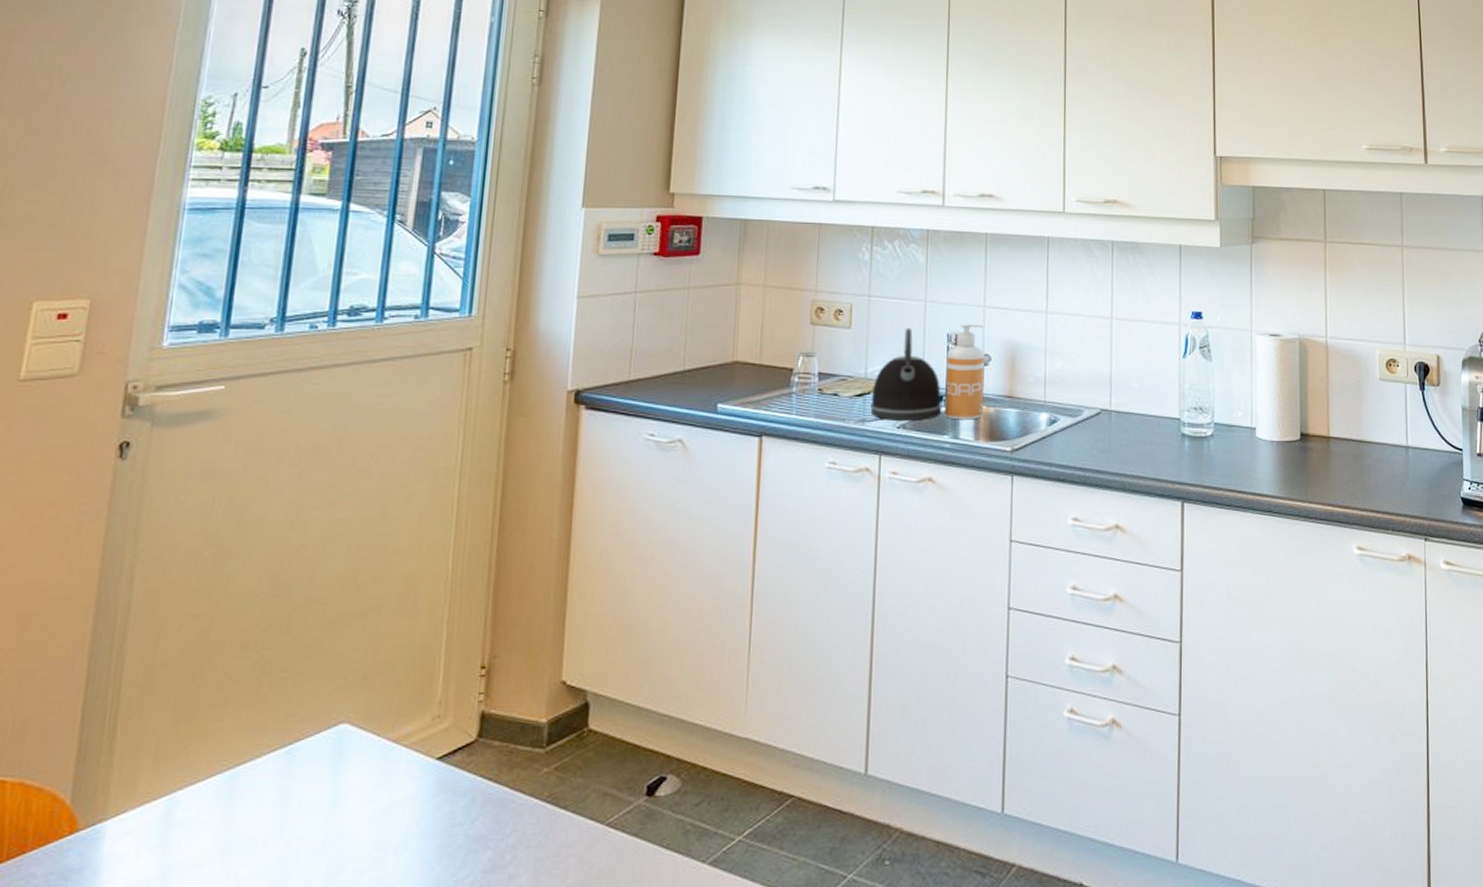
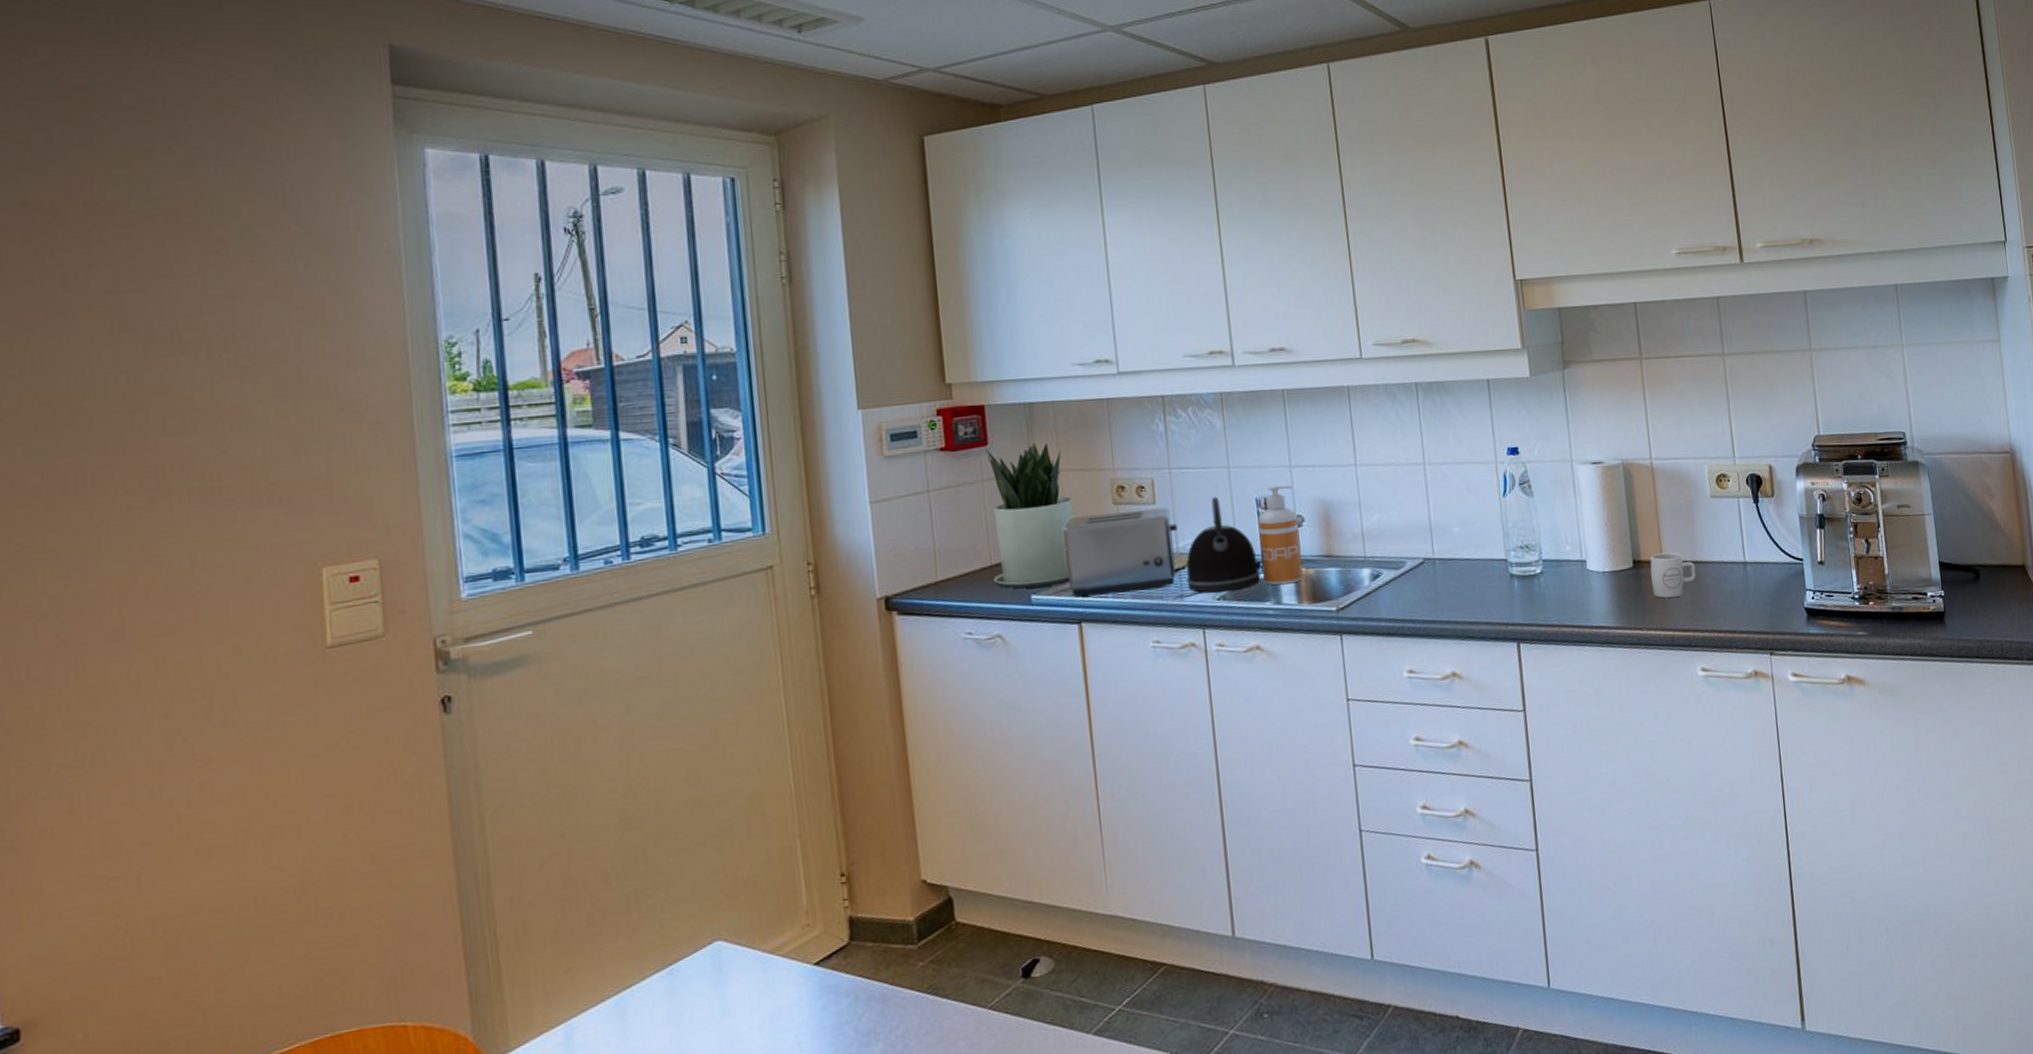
planter: none [684,258,774,396] -> present [986,443,1076,589]
toaster: none [756,332,869,411] -> present [1062,507,1177,597]
mug: none [1316,429,1360,474] -> present [1650,552,1697,599]

